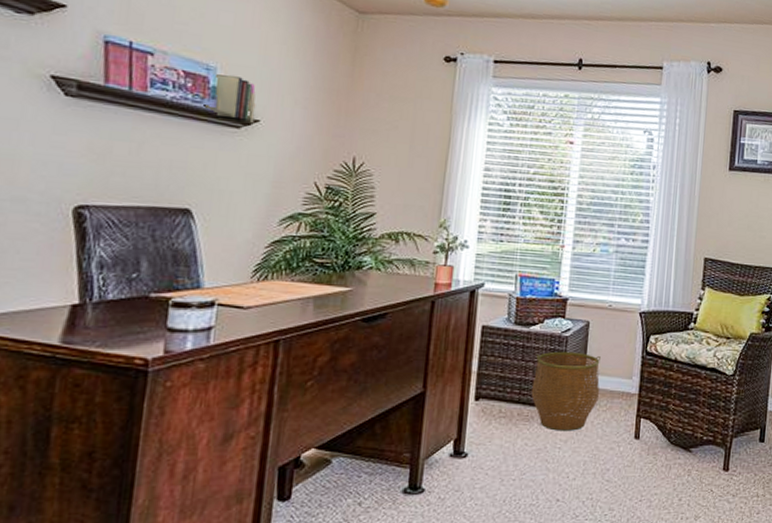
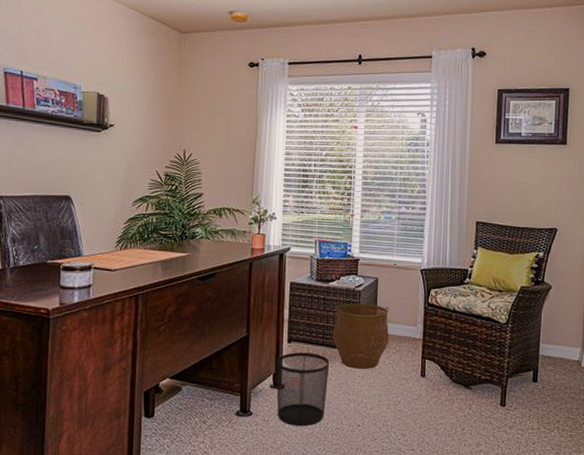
waste bin: none [456,412,527,504] -> present [276,352,330,426]

